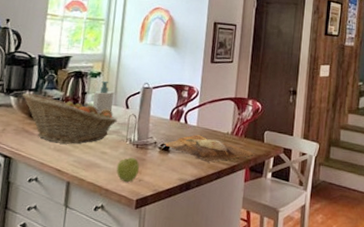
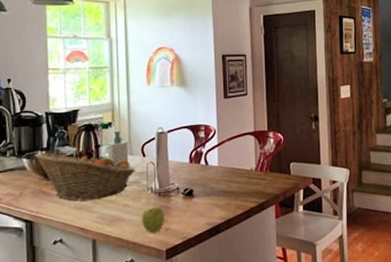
cutting board: present [164,134,254,163] -> none [187,174,282,203]

